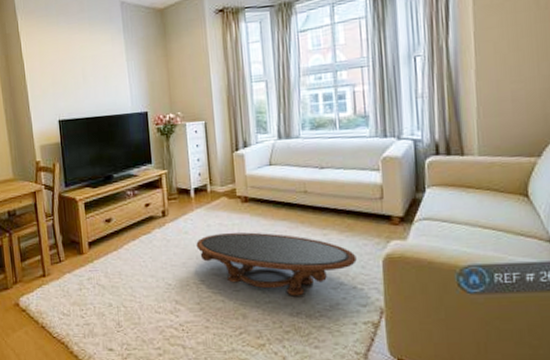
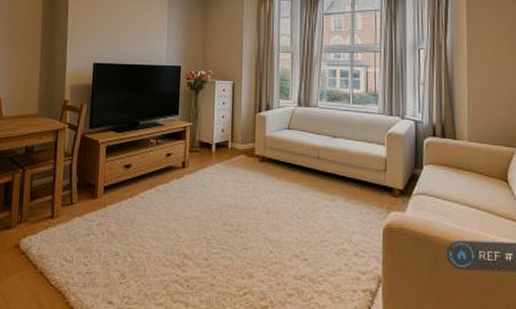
coffee table: present [196,232,357,296] -> none [211,190,360,259]

